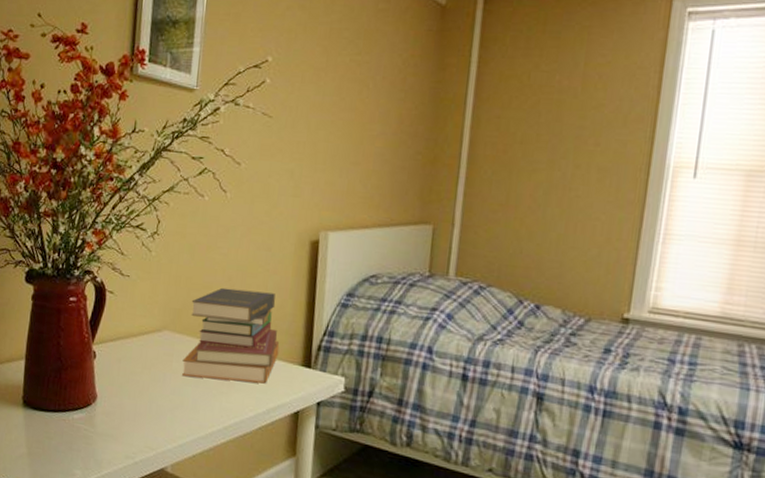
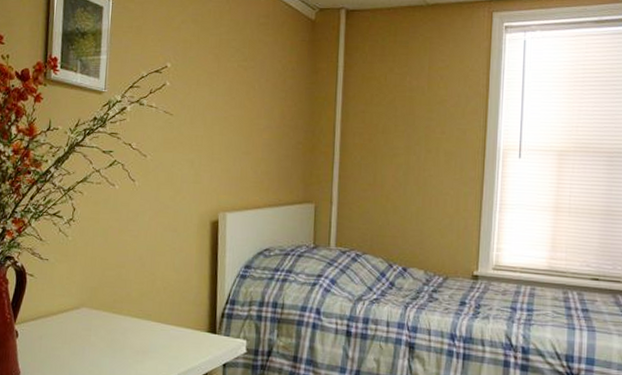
books: present [182,287,280,384] -> none [100,266,188,351]

